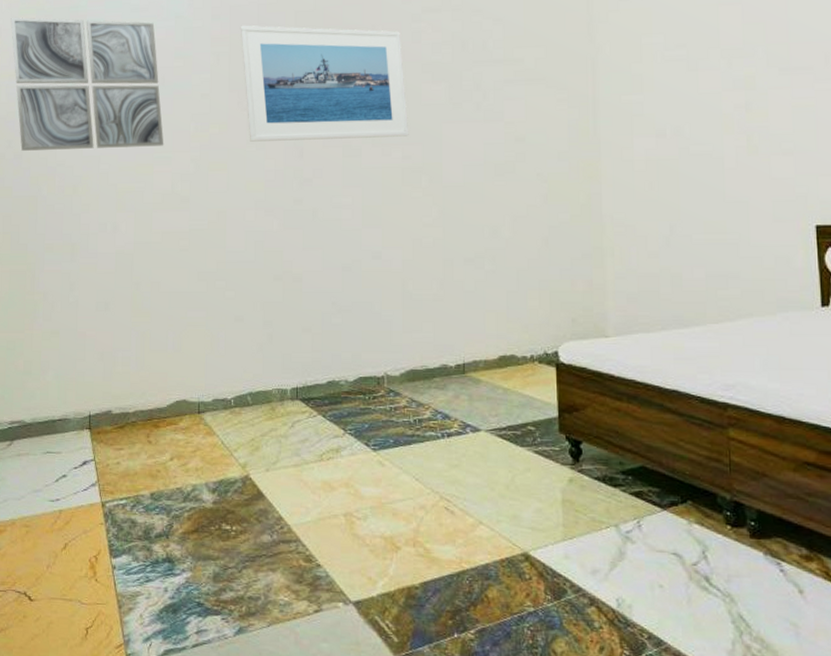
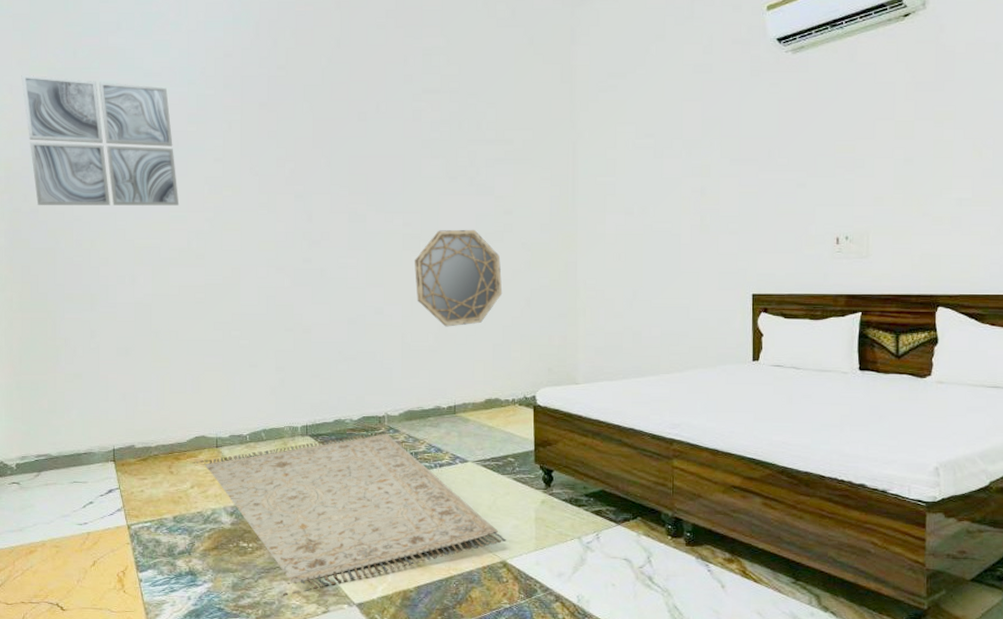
rug: none [172,394,529,594] -> present [192,431,507,600]
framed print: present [240,25,409,142] -> none [251,95,410,206]
home mirror: none [416,160,516,272] -> present [415,229,503,327]

